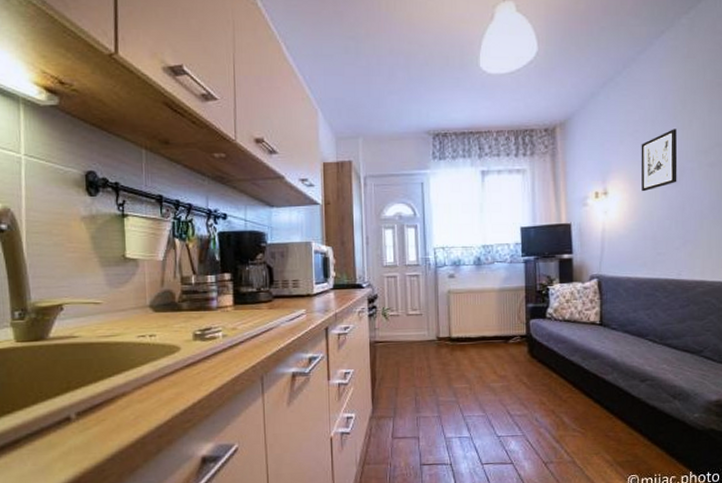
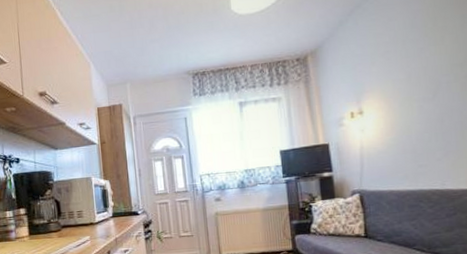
wall art: present [641,129,678,192] -> none [393,45,434,109]

